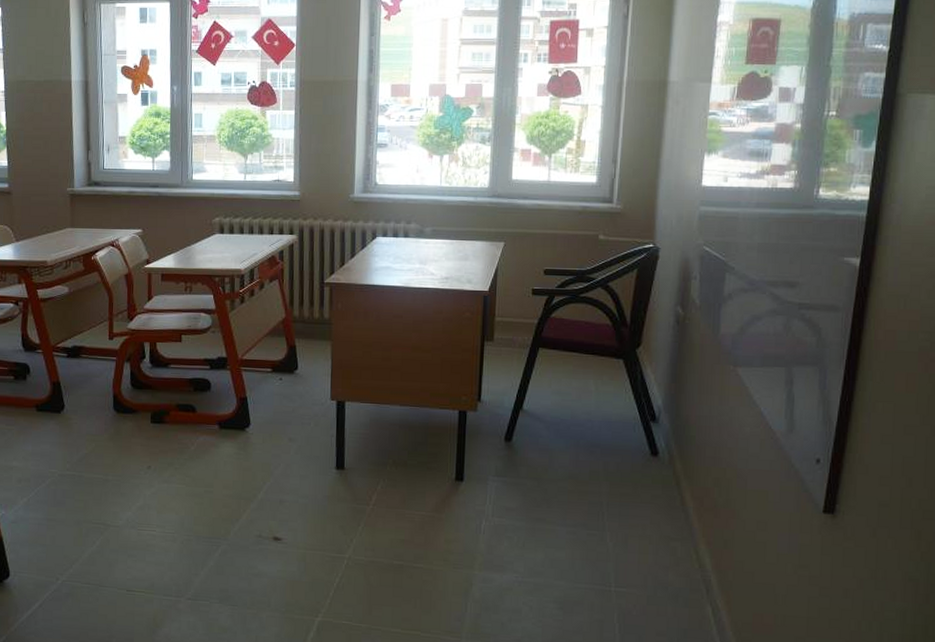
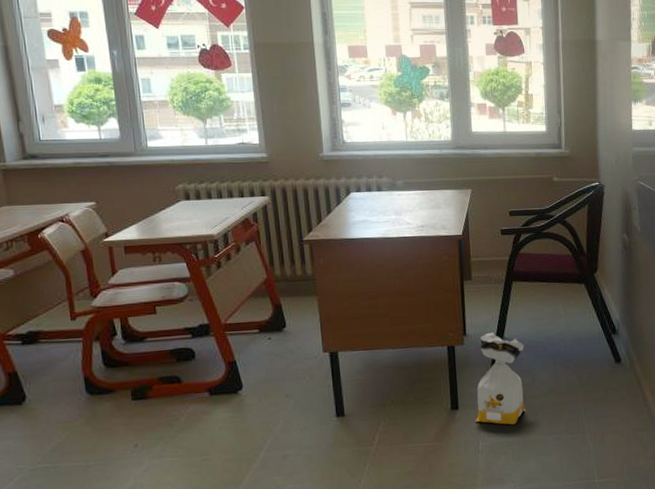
bag: none [481,401,545,508] -> present [476,332,526,425]

